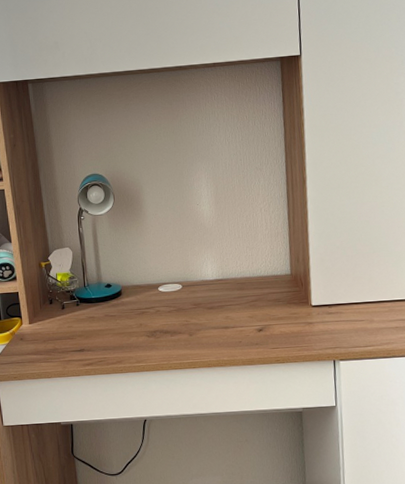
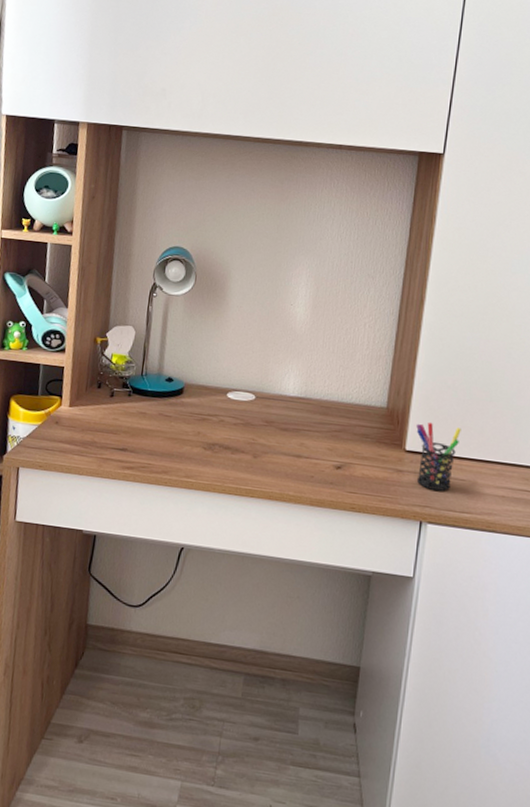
pen holder: none [317,279,354,333] -> present [416,421,461,491]

